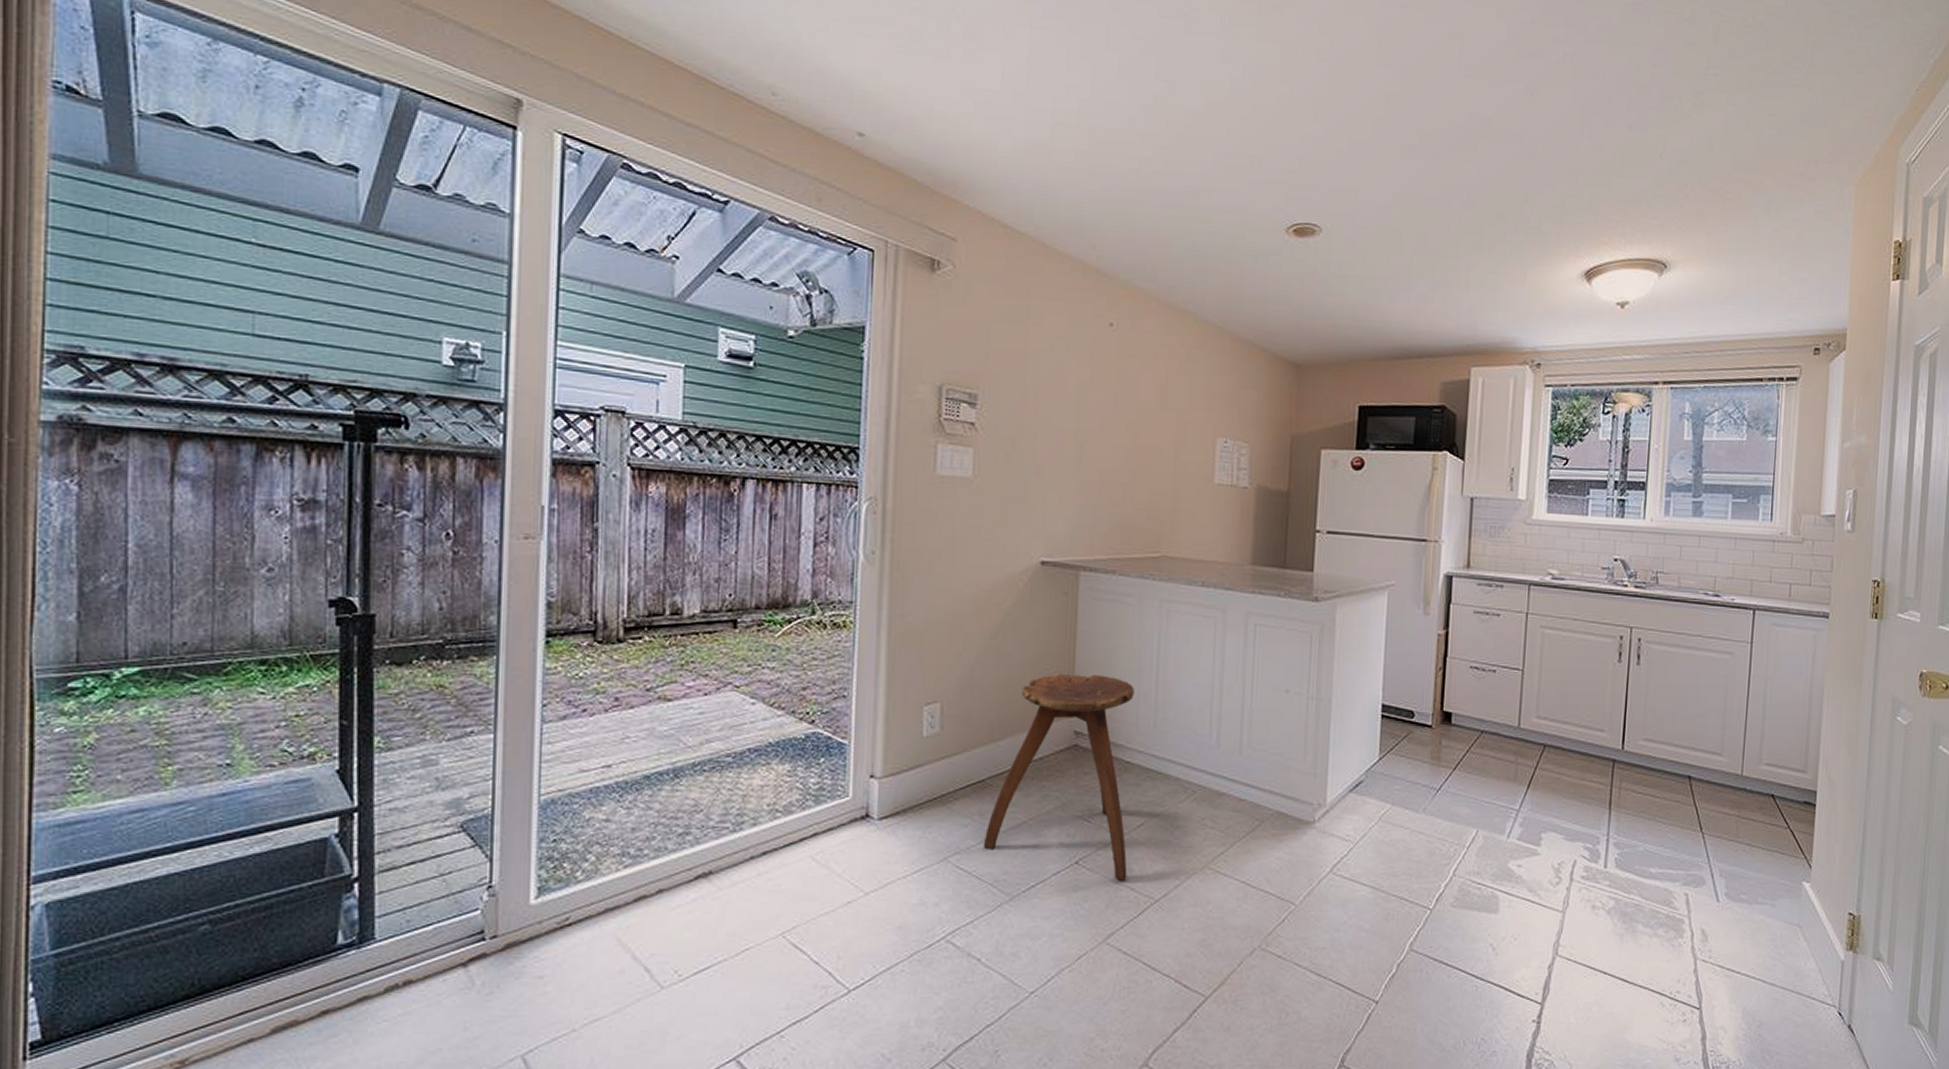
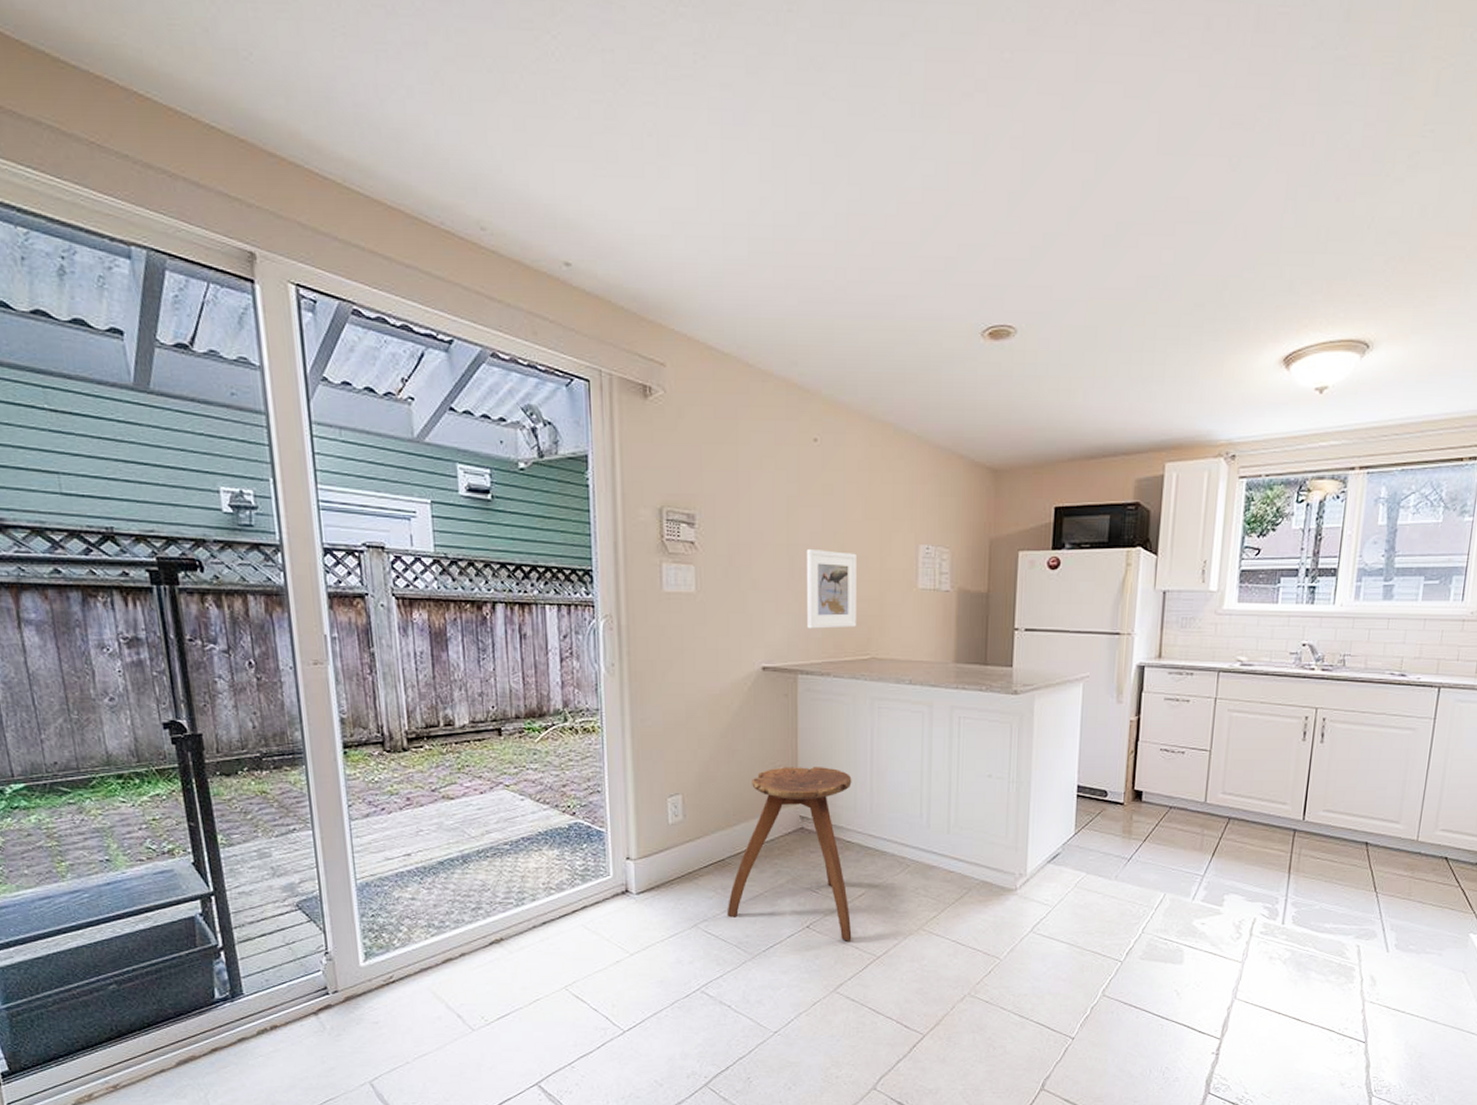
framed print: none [1093,437,1150,523] -> present [806,550,857,629]

